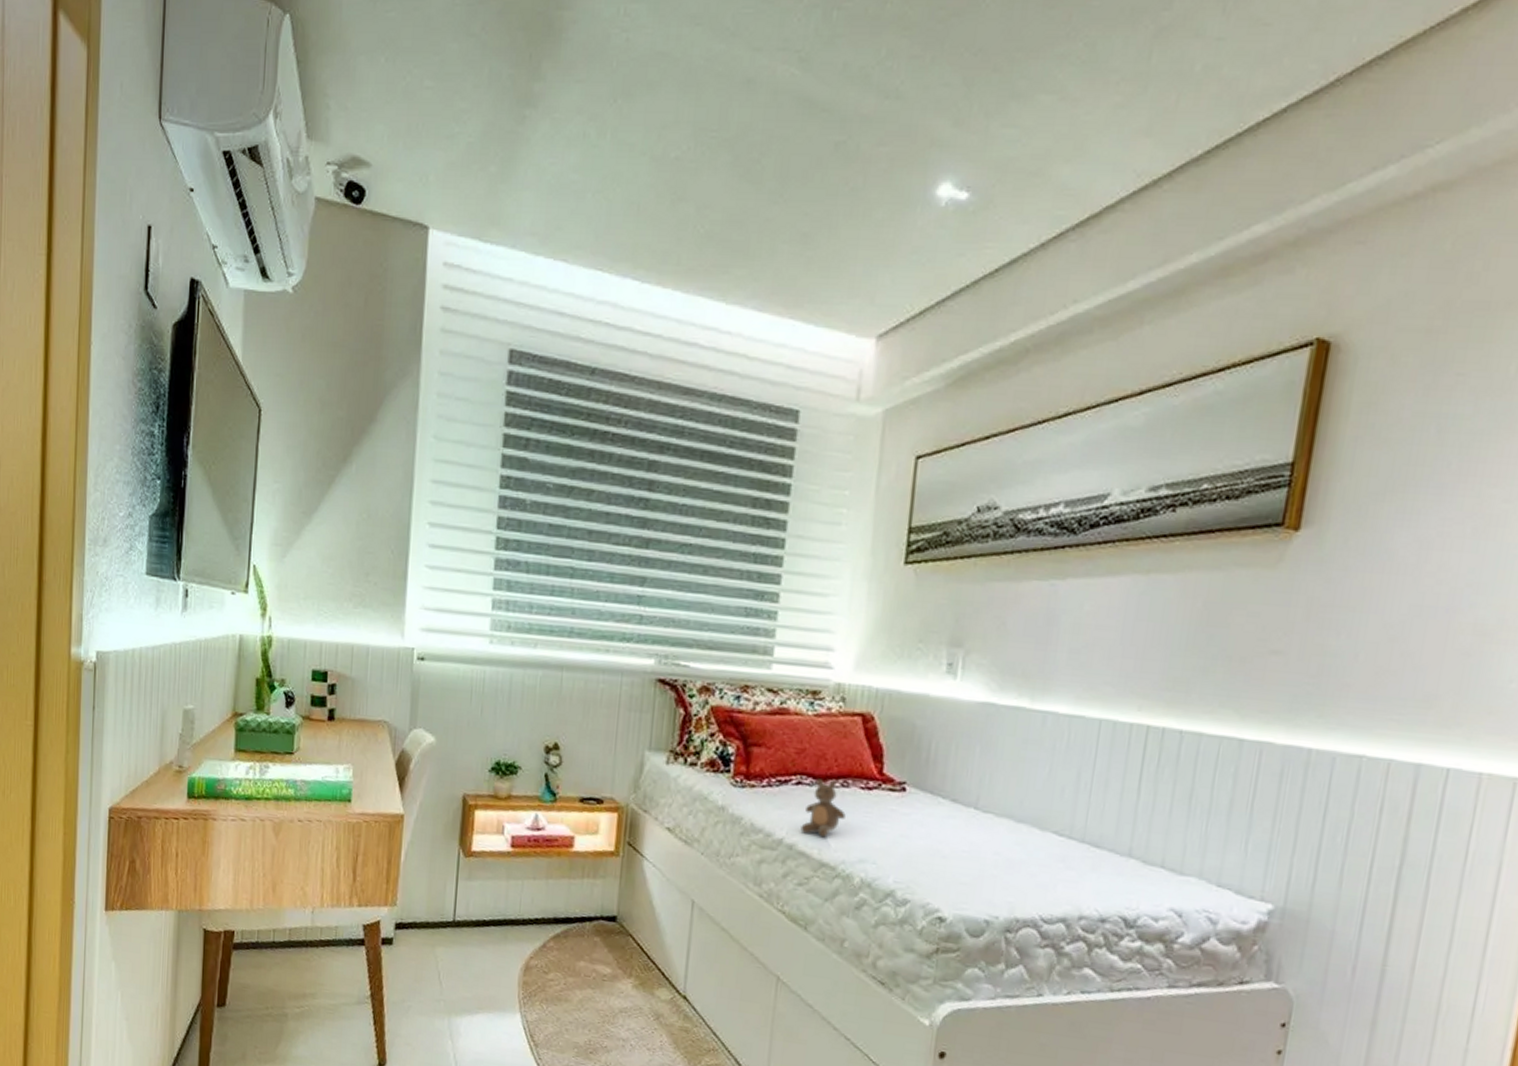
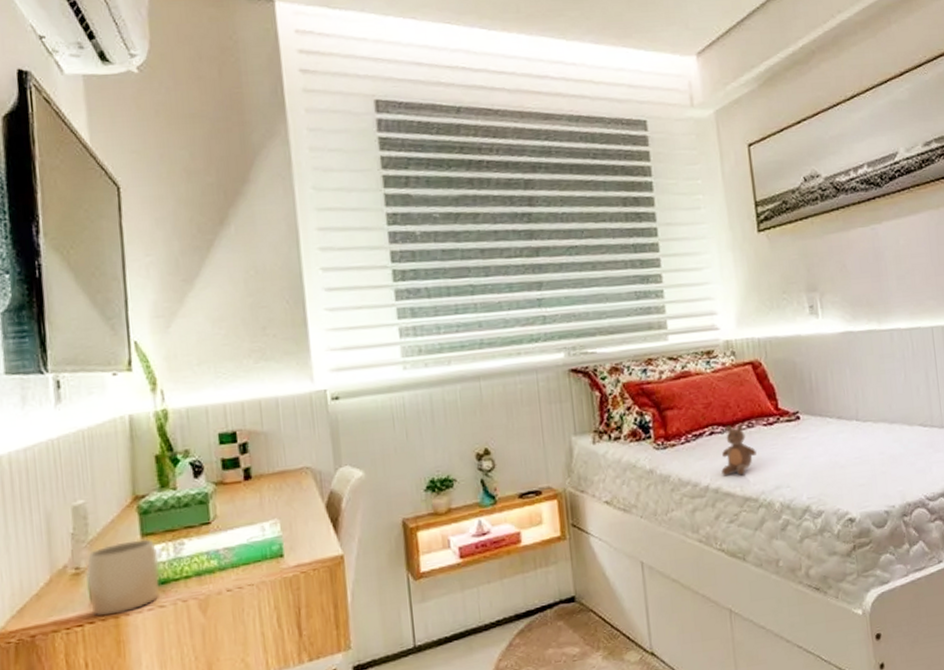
mug: none [186,751,247,816] -> present [86,539,160,616]

